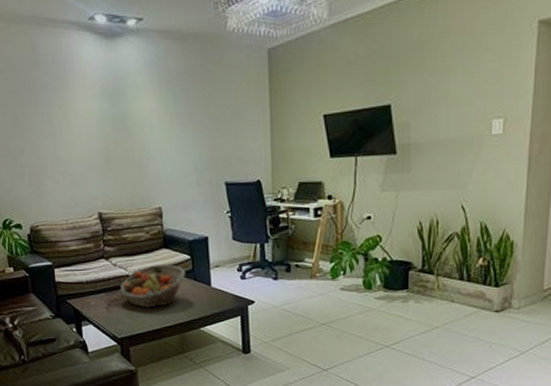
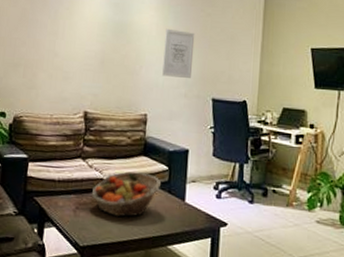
wall art: none [167,114,202,166] -> present [162,28,195,78]

